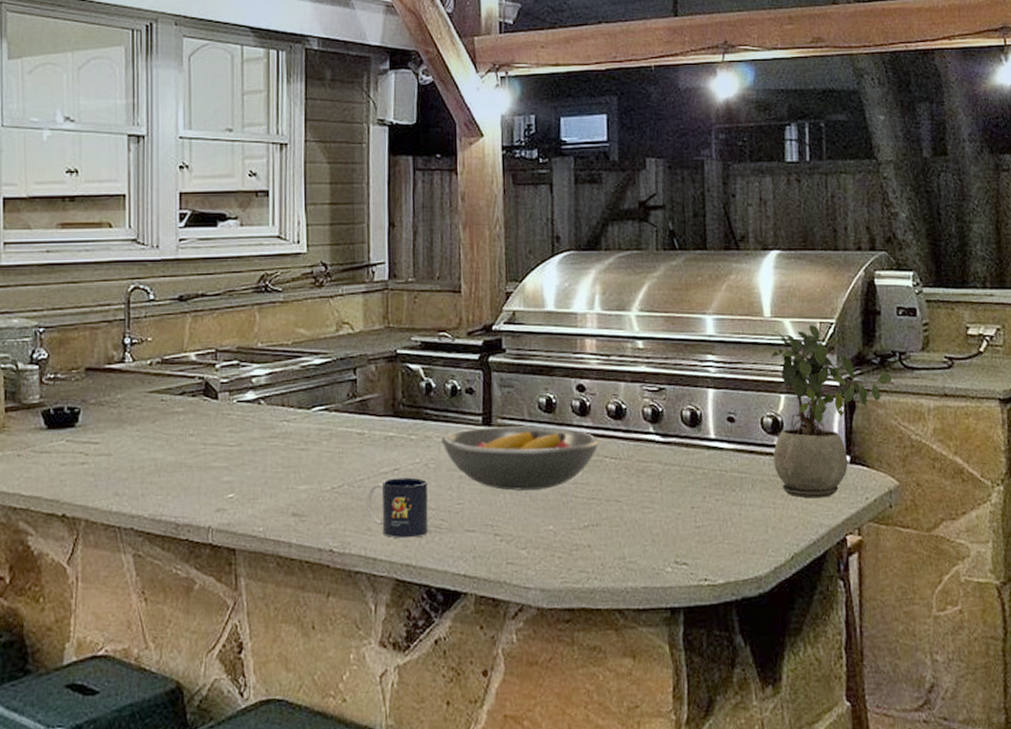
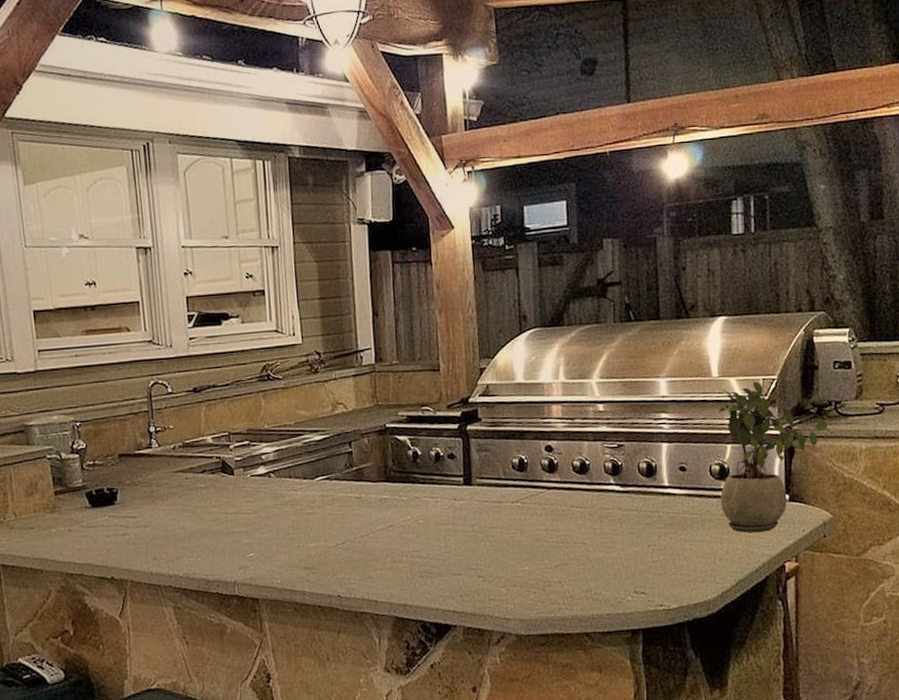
mug: present [365,477,429,539] -> none [366,532,421,584]
fruit bowl: present [440,426,601,491] -> none [427,483,567,539]

